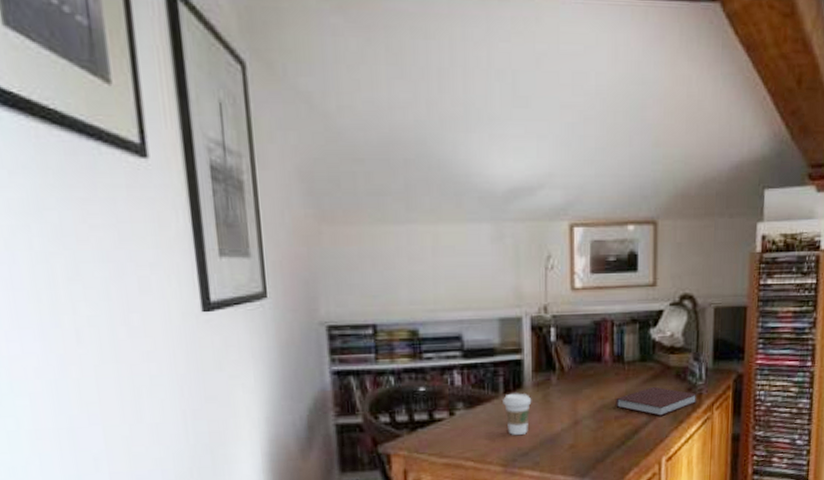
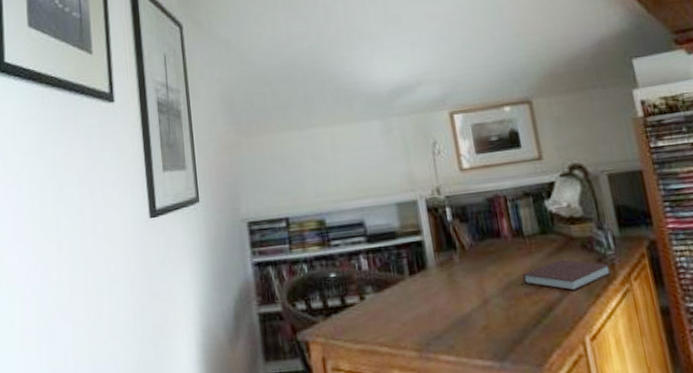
coffee cup: present [503,393,532,436] -> none [409,274,438,318]

